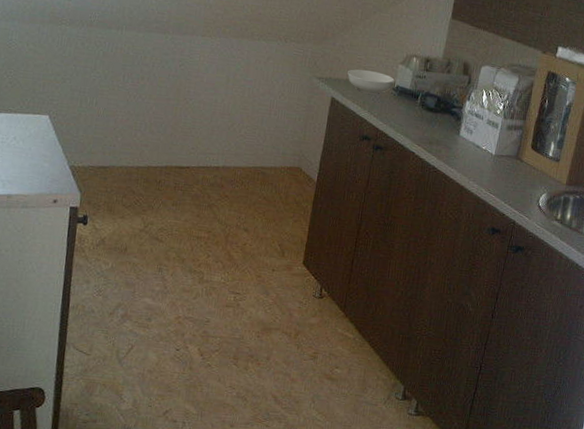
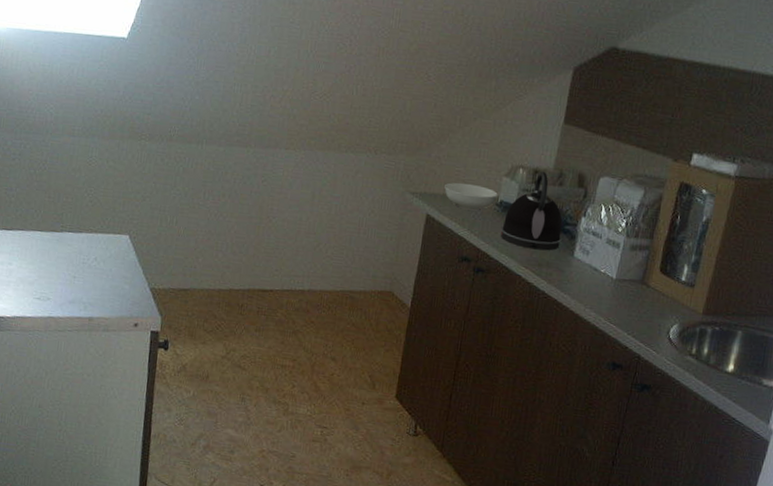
kettle: none [396,60,450,130] -> present [500,171,563,250]

